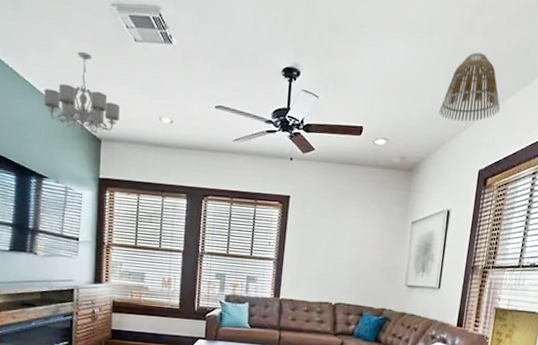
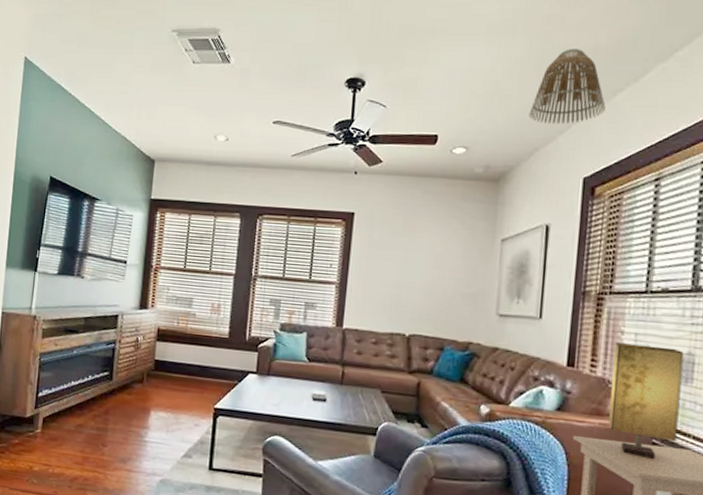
chandelier: present [44,51,120,133] -> none [101,76,175,154]

